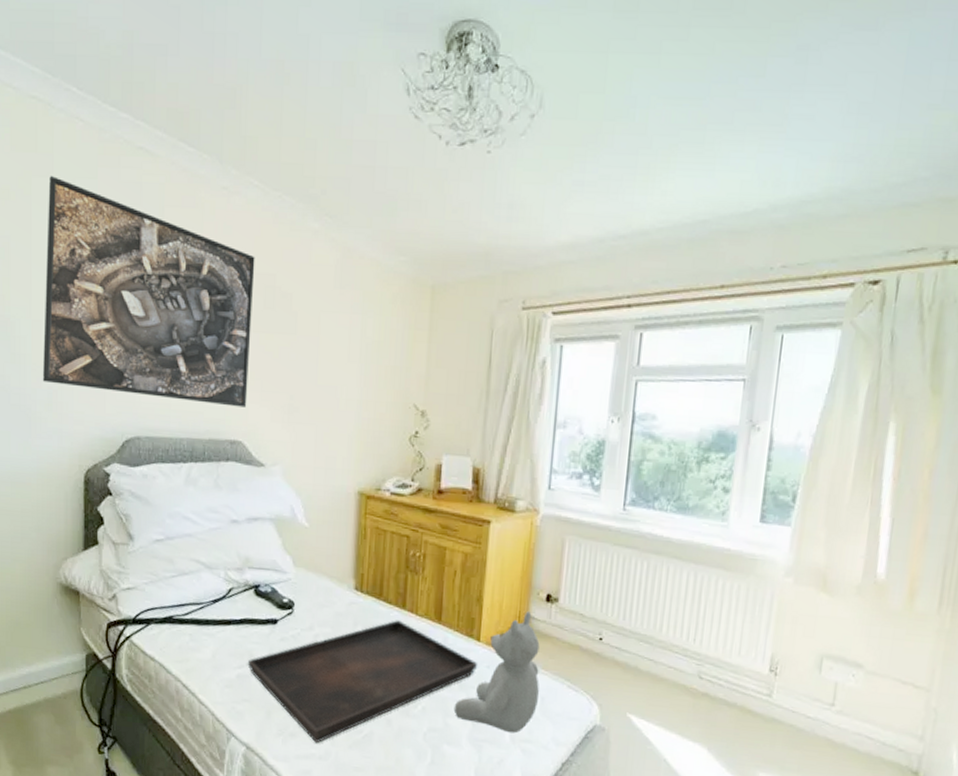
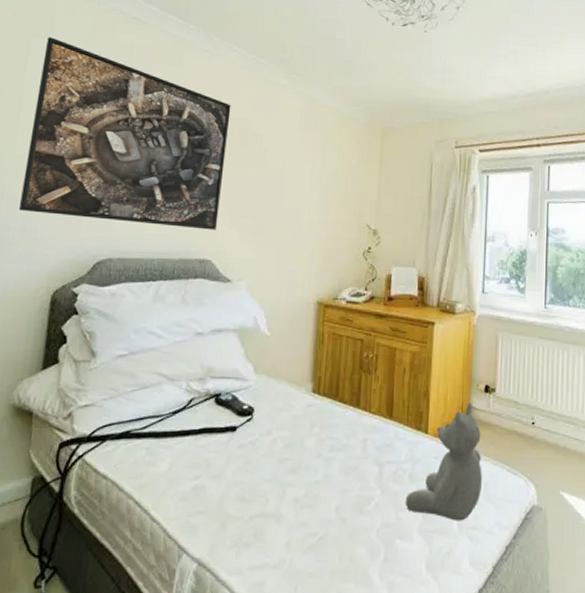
serving tray: present [247,620,477,744] -> none [204,419,426,552]

